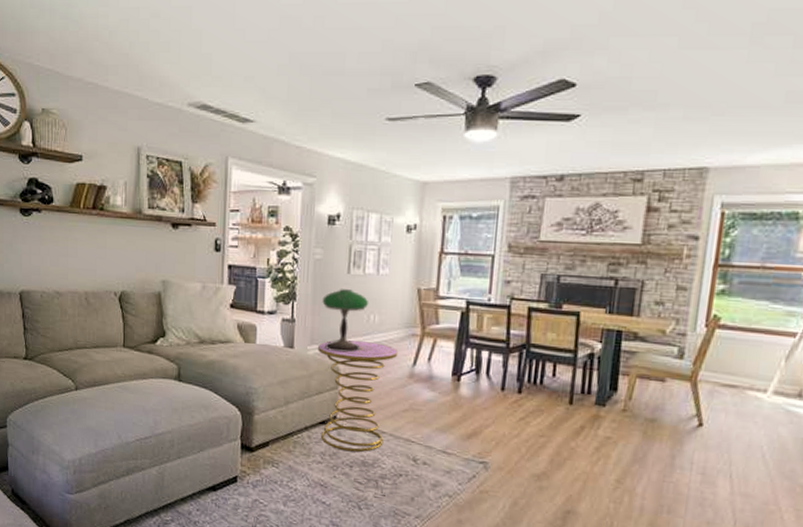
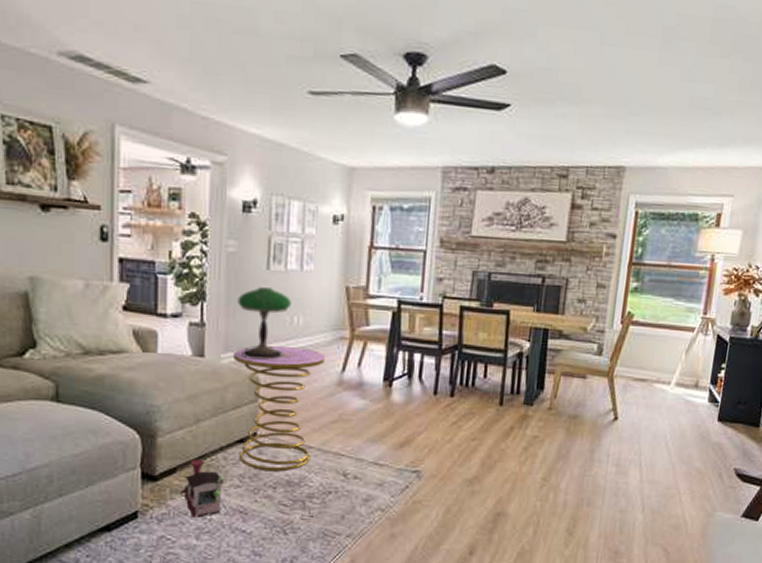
toy train: none [270,435,308,487] -> present [178,459,225,518]

